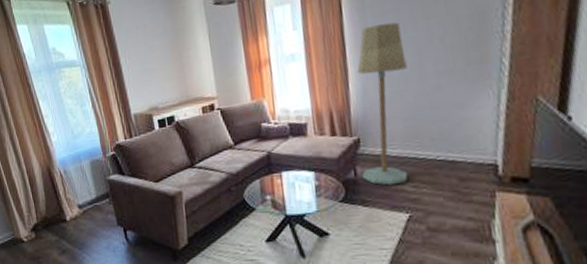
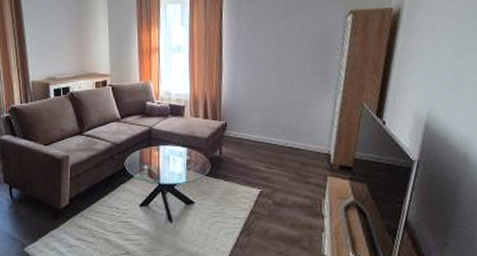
floor lamp: present [357,22,408,186] -> none [225,31,269,165]

